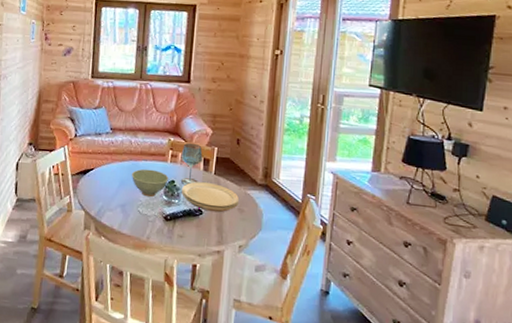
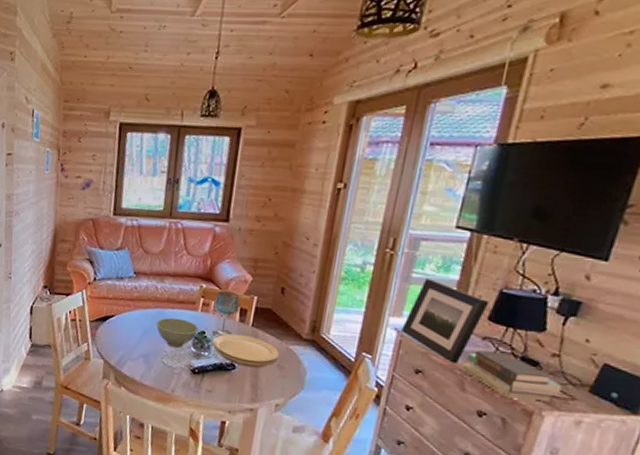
picture frame: none [337,128,401,201] -> present [401,278,490,364]
books: none [385,188,465,231] -> present [459,351,563,402]

